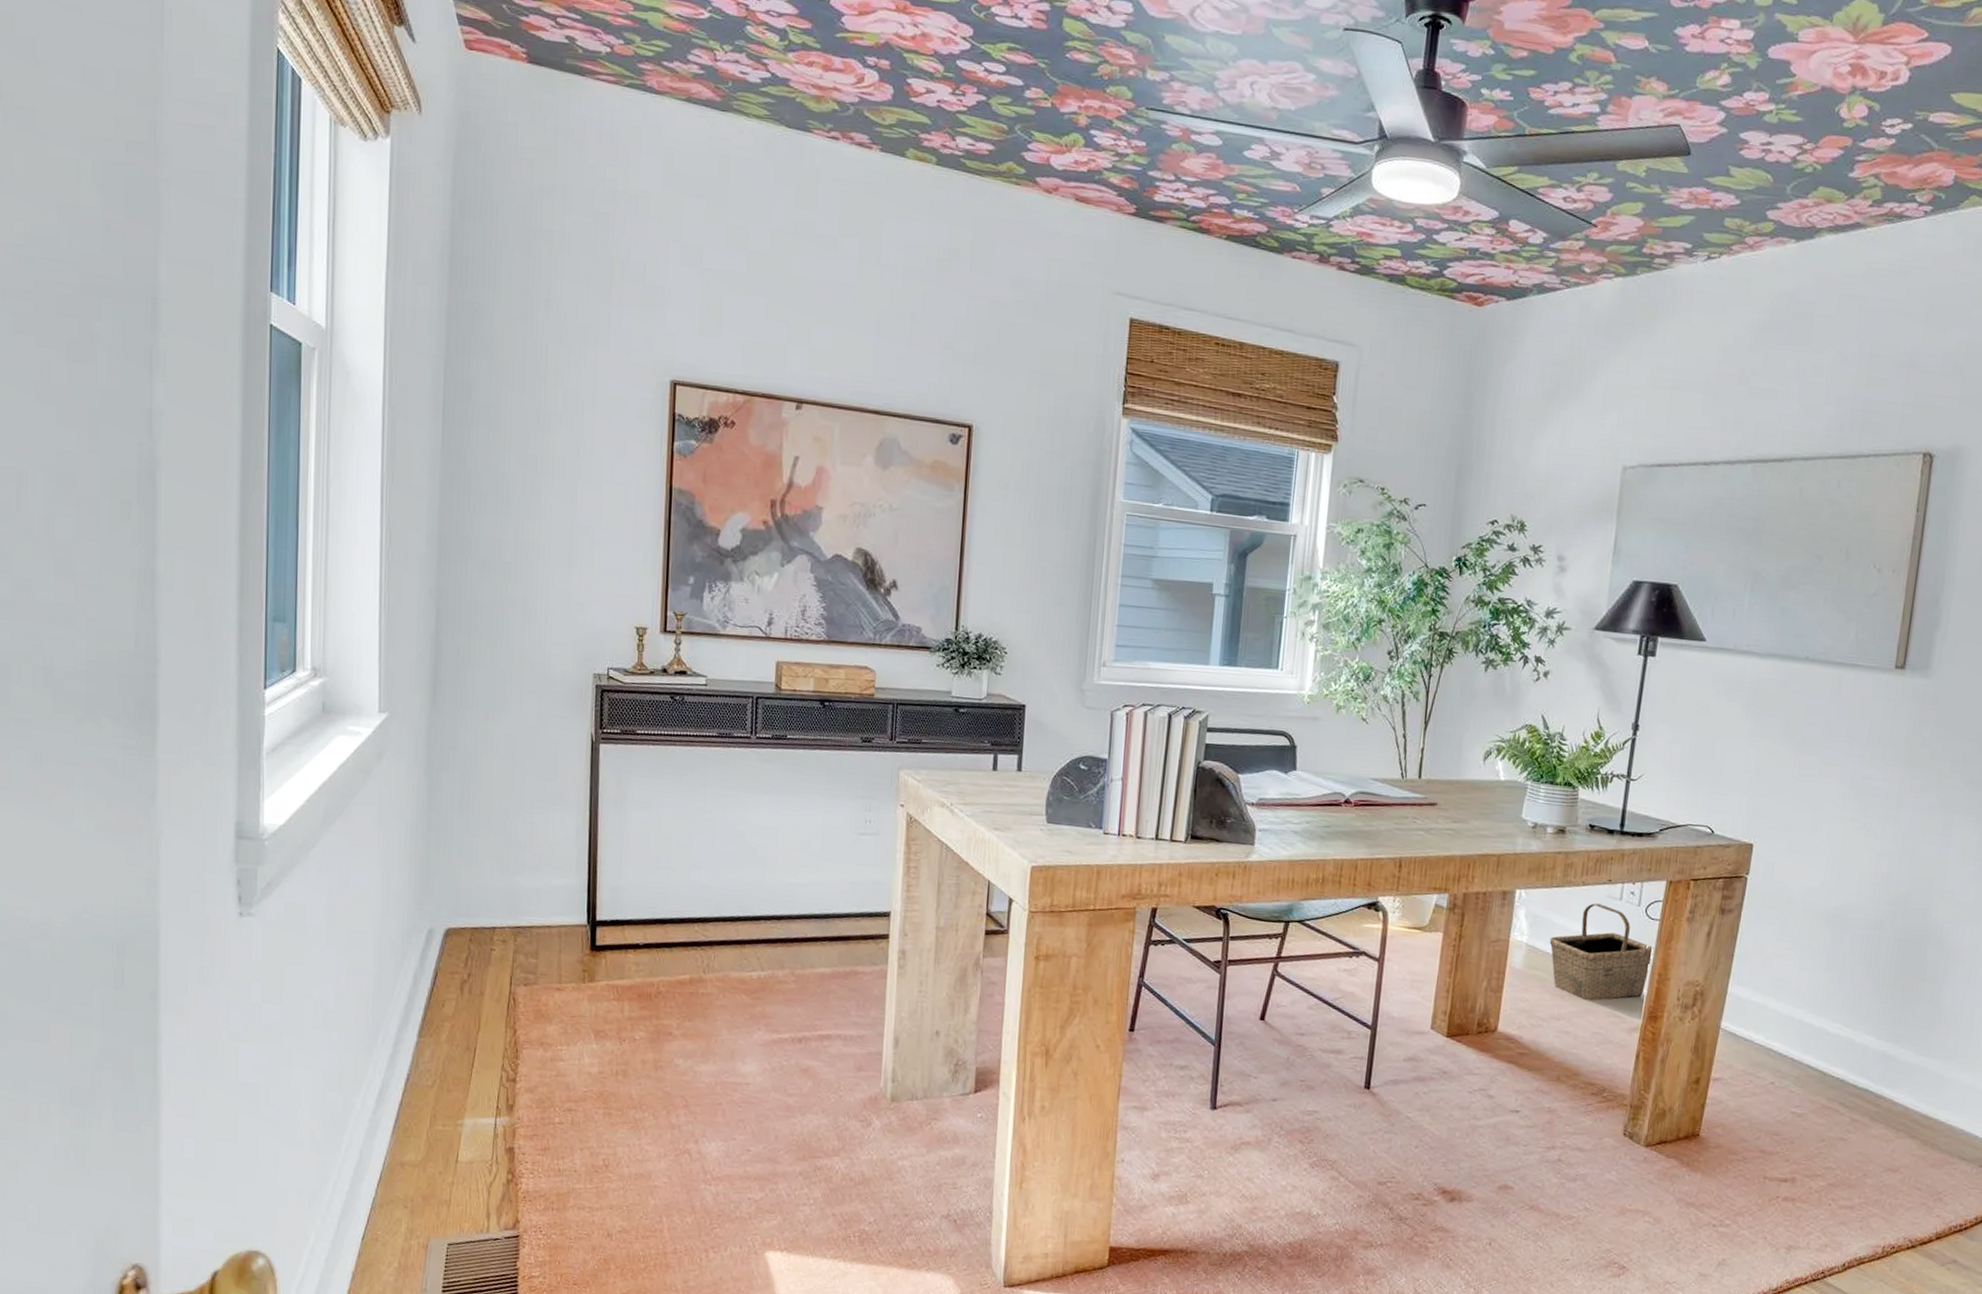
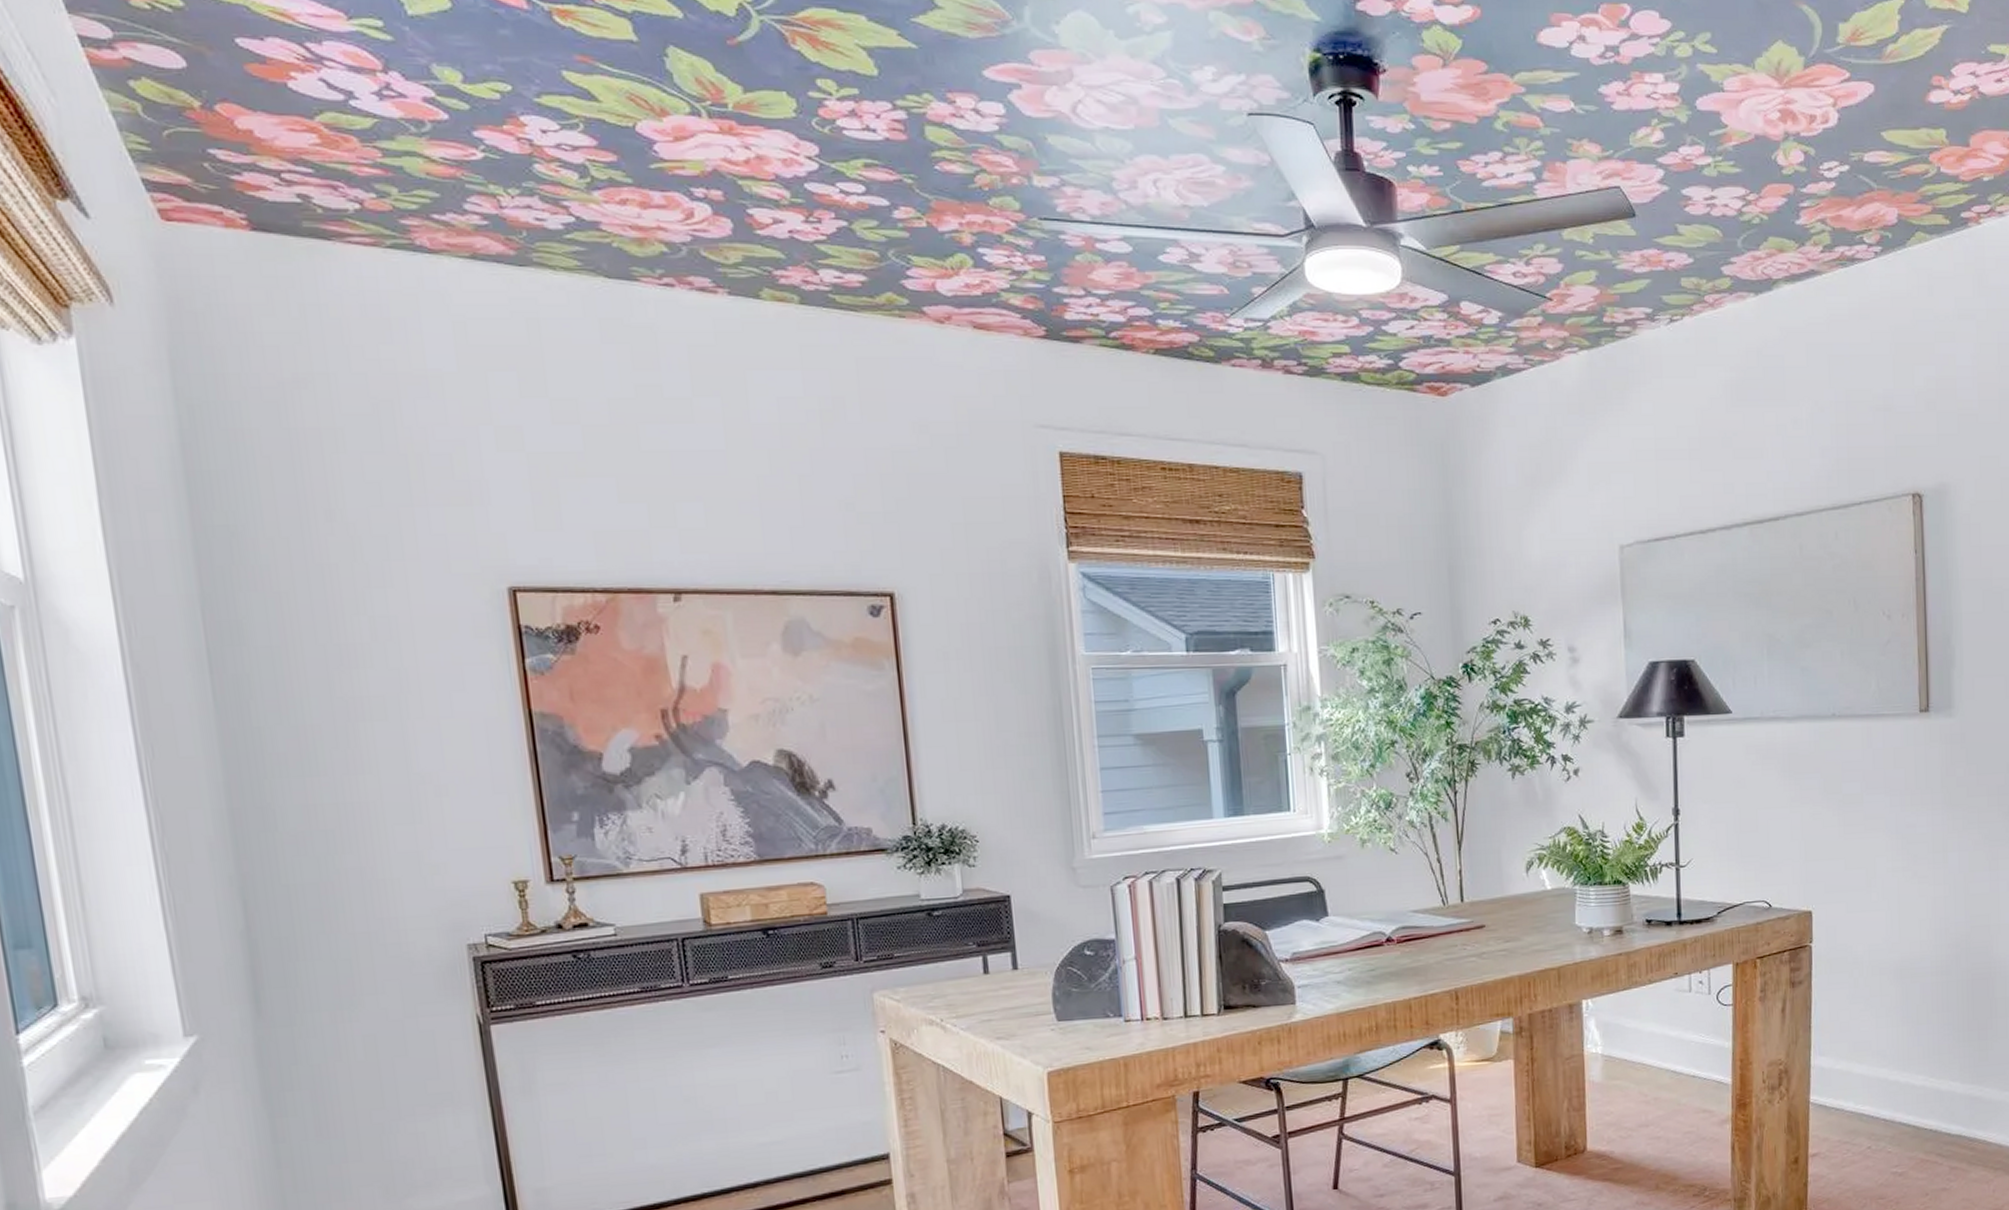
basket: present [1549,903,1654,1001] -> none [1625,999,1732,1101]

